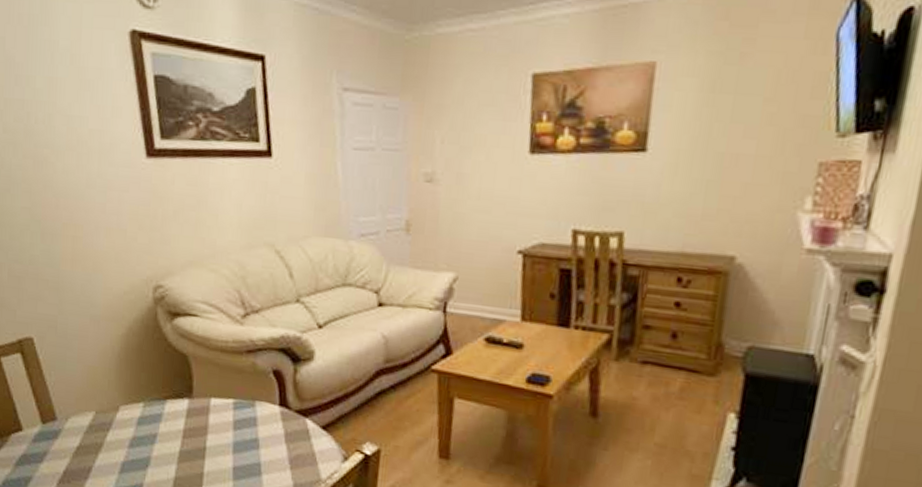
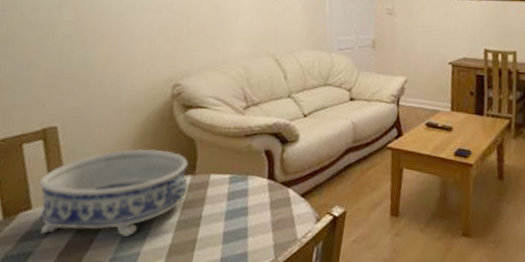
decorative bowl: none [24,365,187,466] -> present [38,148,189,237]

